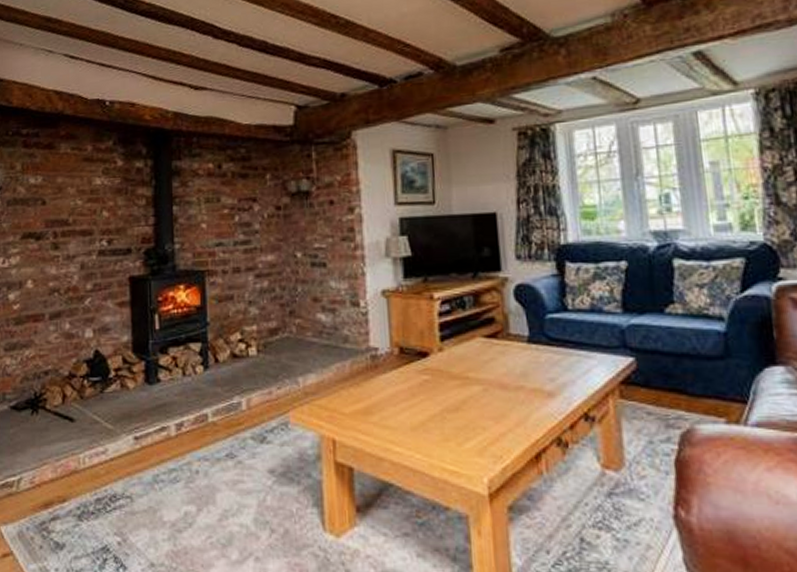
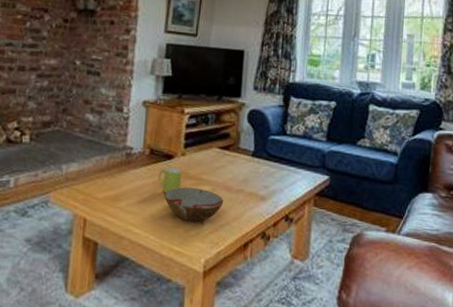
mug: none [413,367,443,400] -> present [157,167,182,193]
bowl: none [424,390,501,433] -> present [163,187,224,223]

